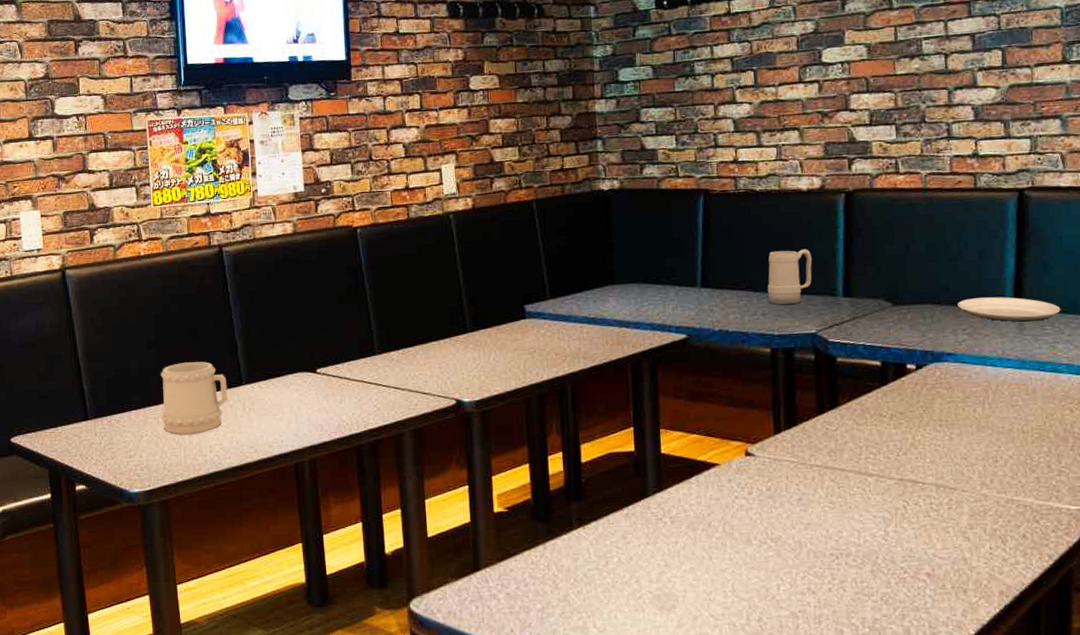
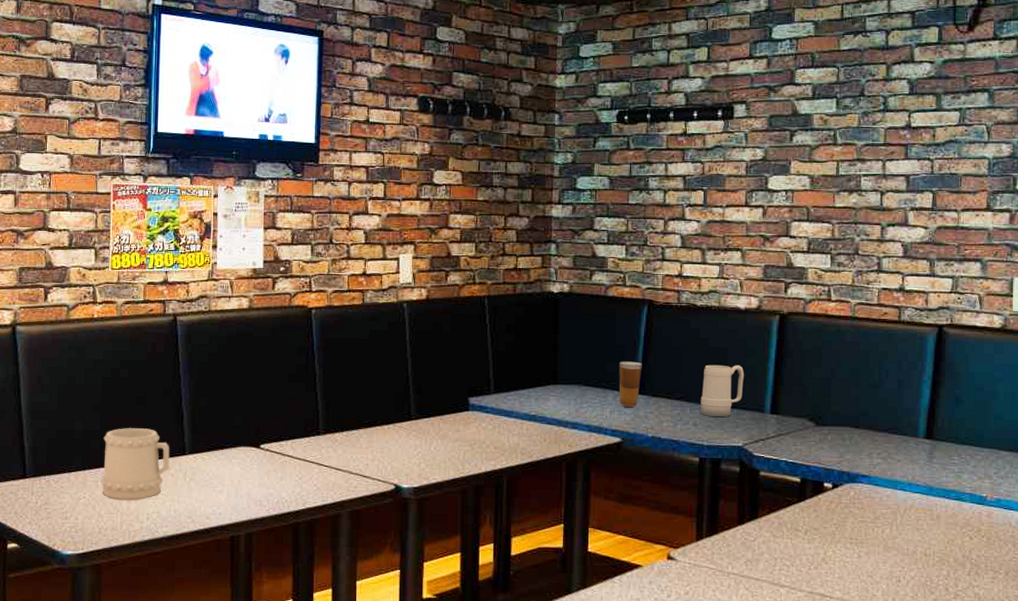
beverage cup: none [678,254,703,303] -> present [619,361,642,408]
plate: present [957,297,1061,322] -> none [875,424,968,451]

